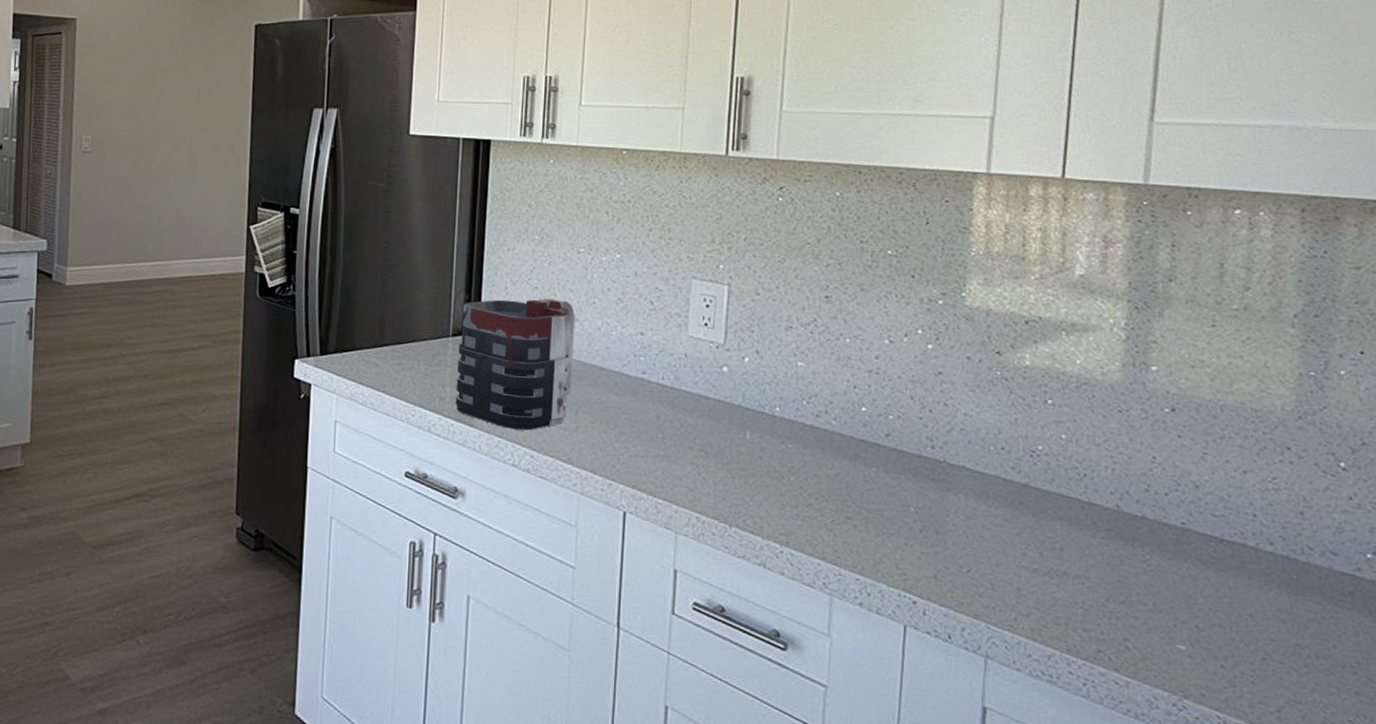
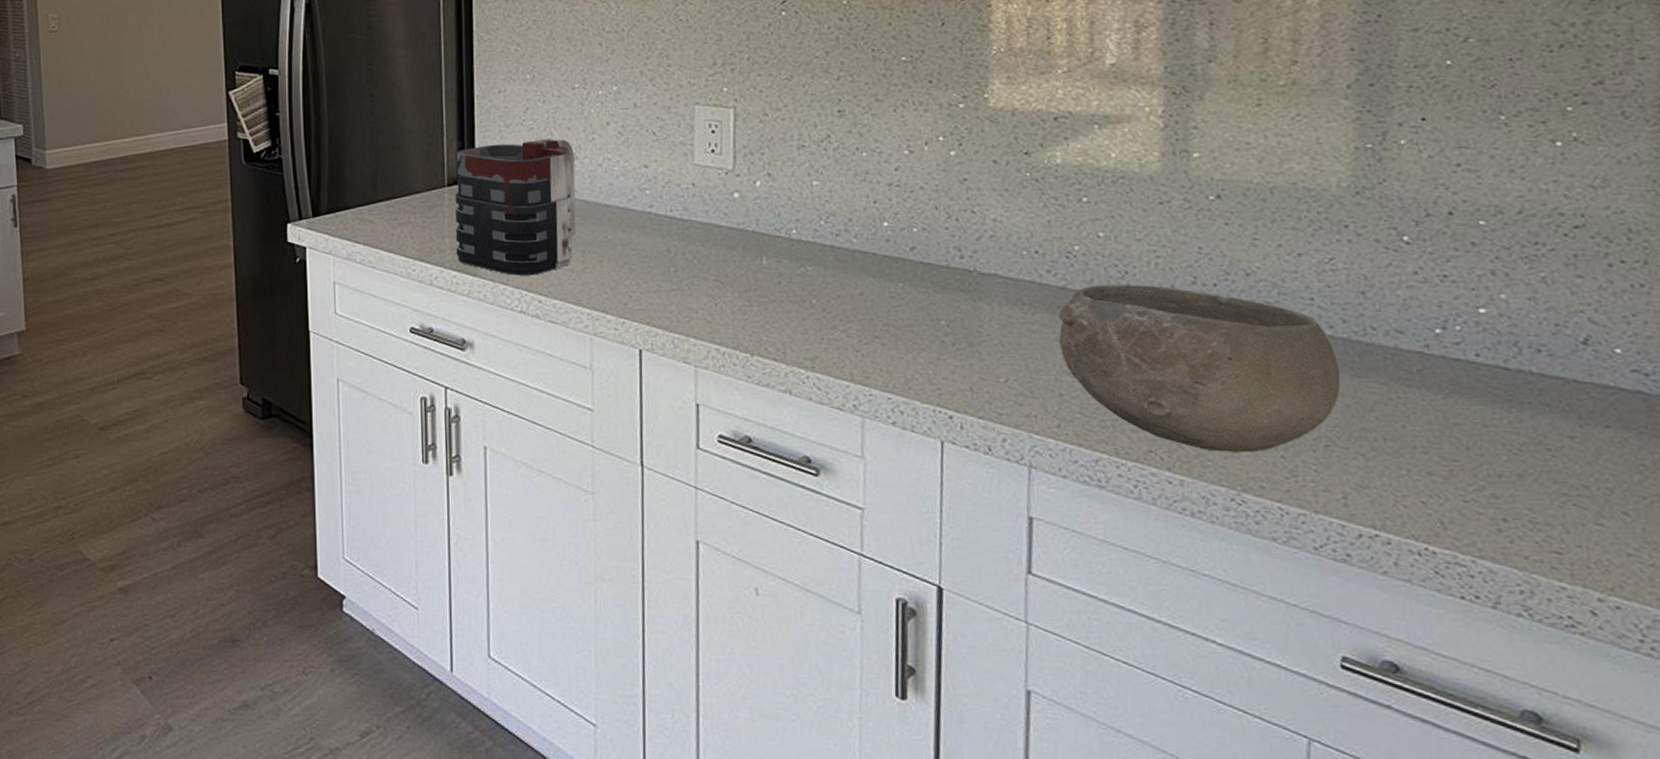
bowl: none [1020,485,1279,660] -> present [1059,285,1341,453]

